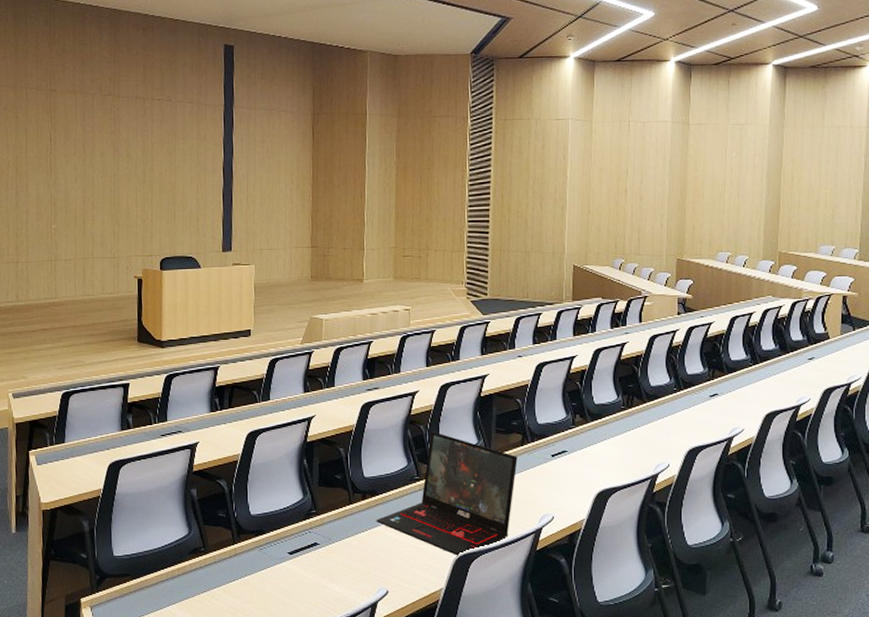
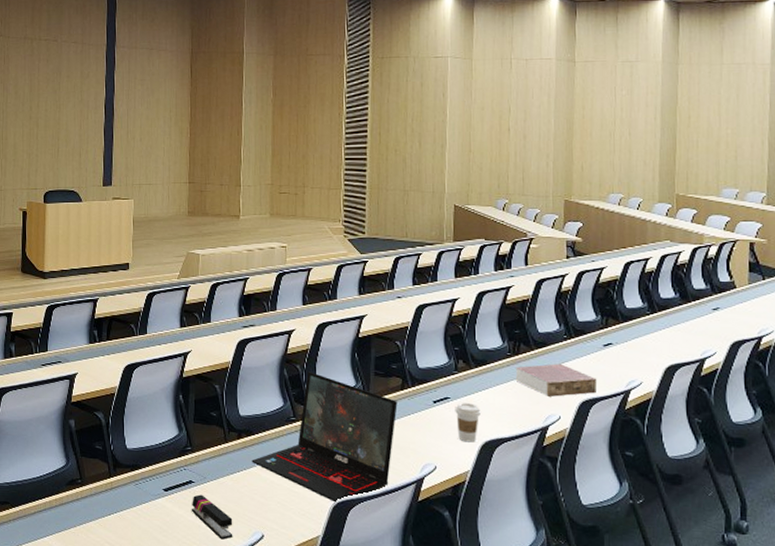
stapler: none [316,556,358,598] -> present [191,494,233,540]
coffee cup: none [572,454,596,493] -> present [455,402,481,443]
book: none [628,415,704,446] -> present [515,363,598,397]

